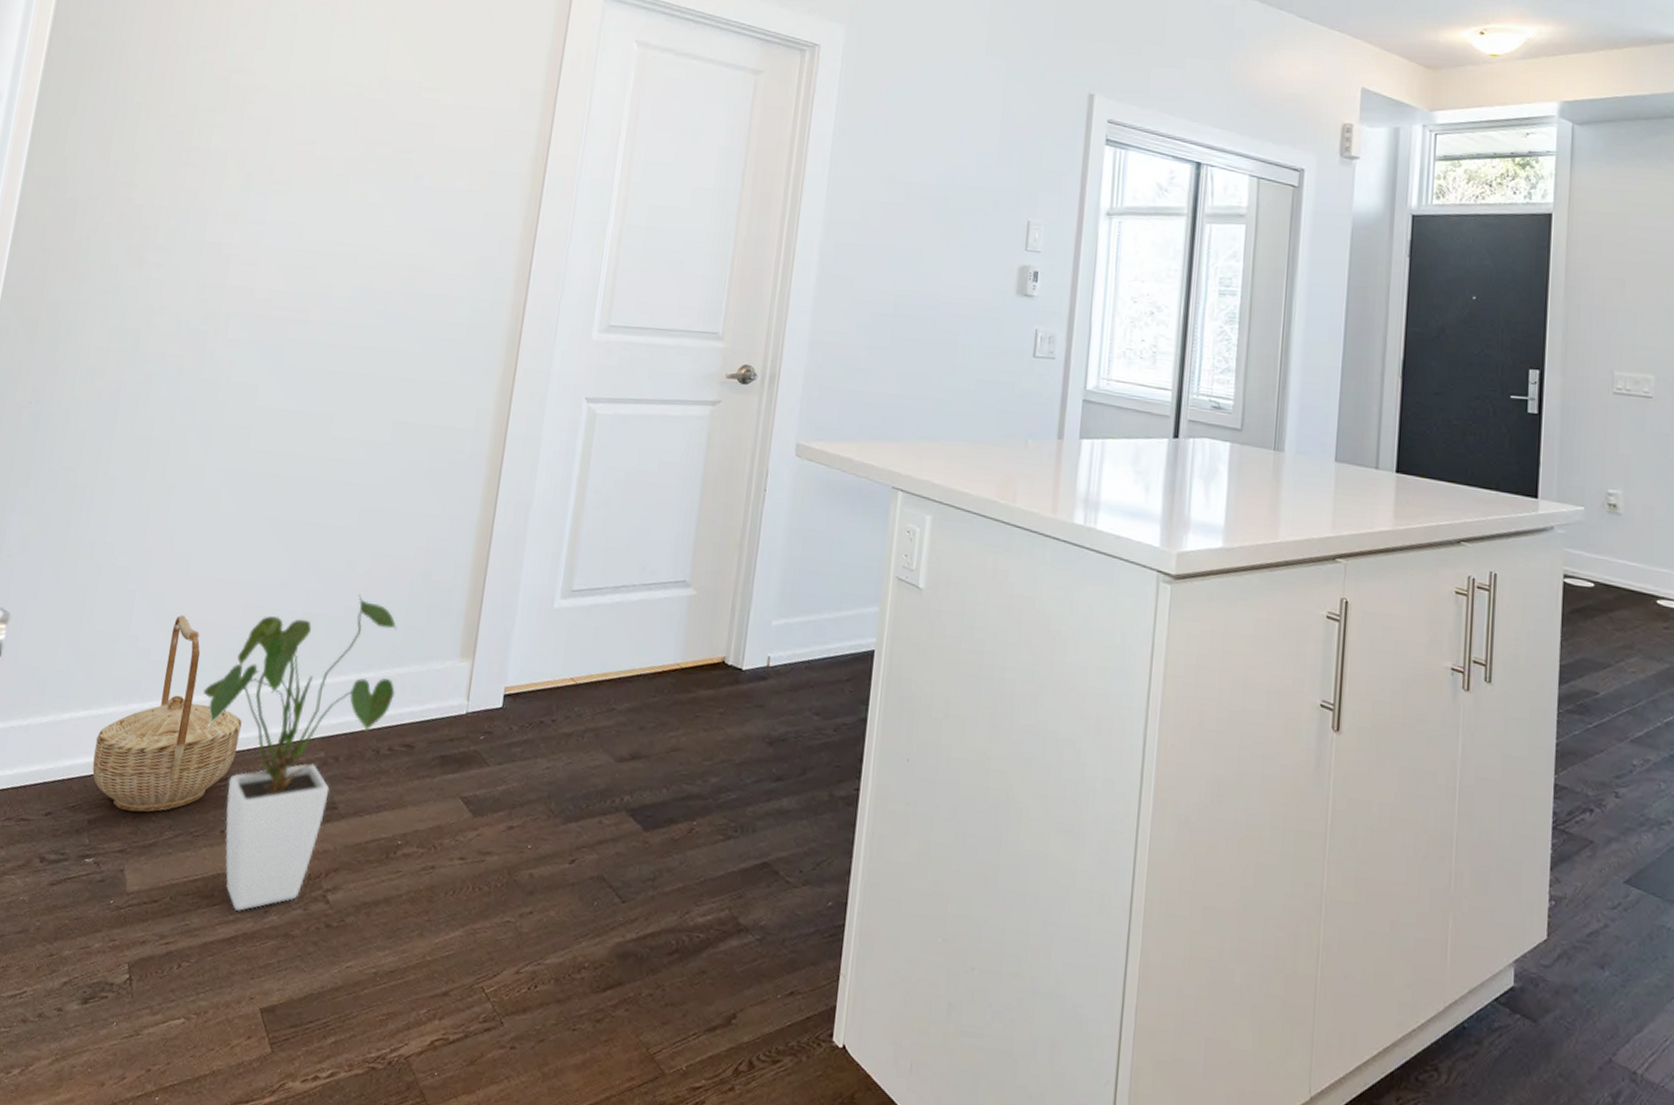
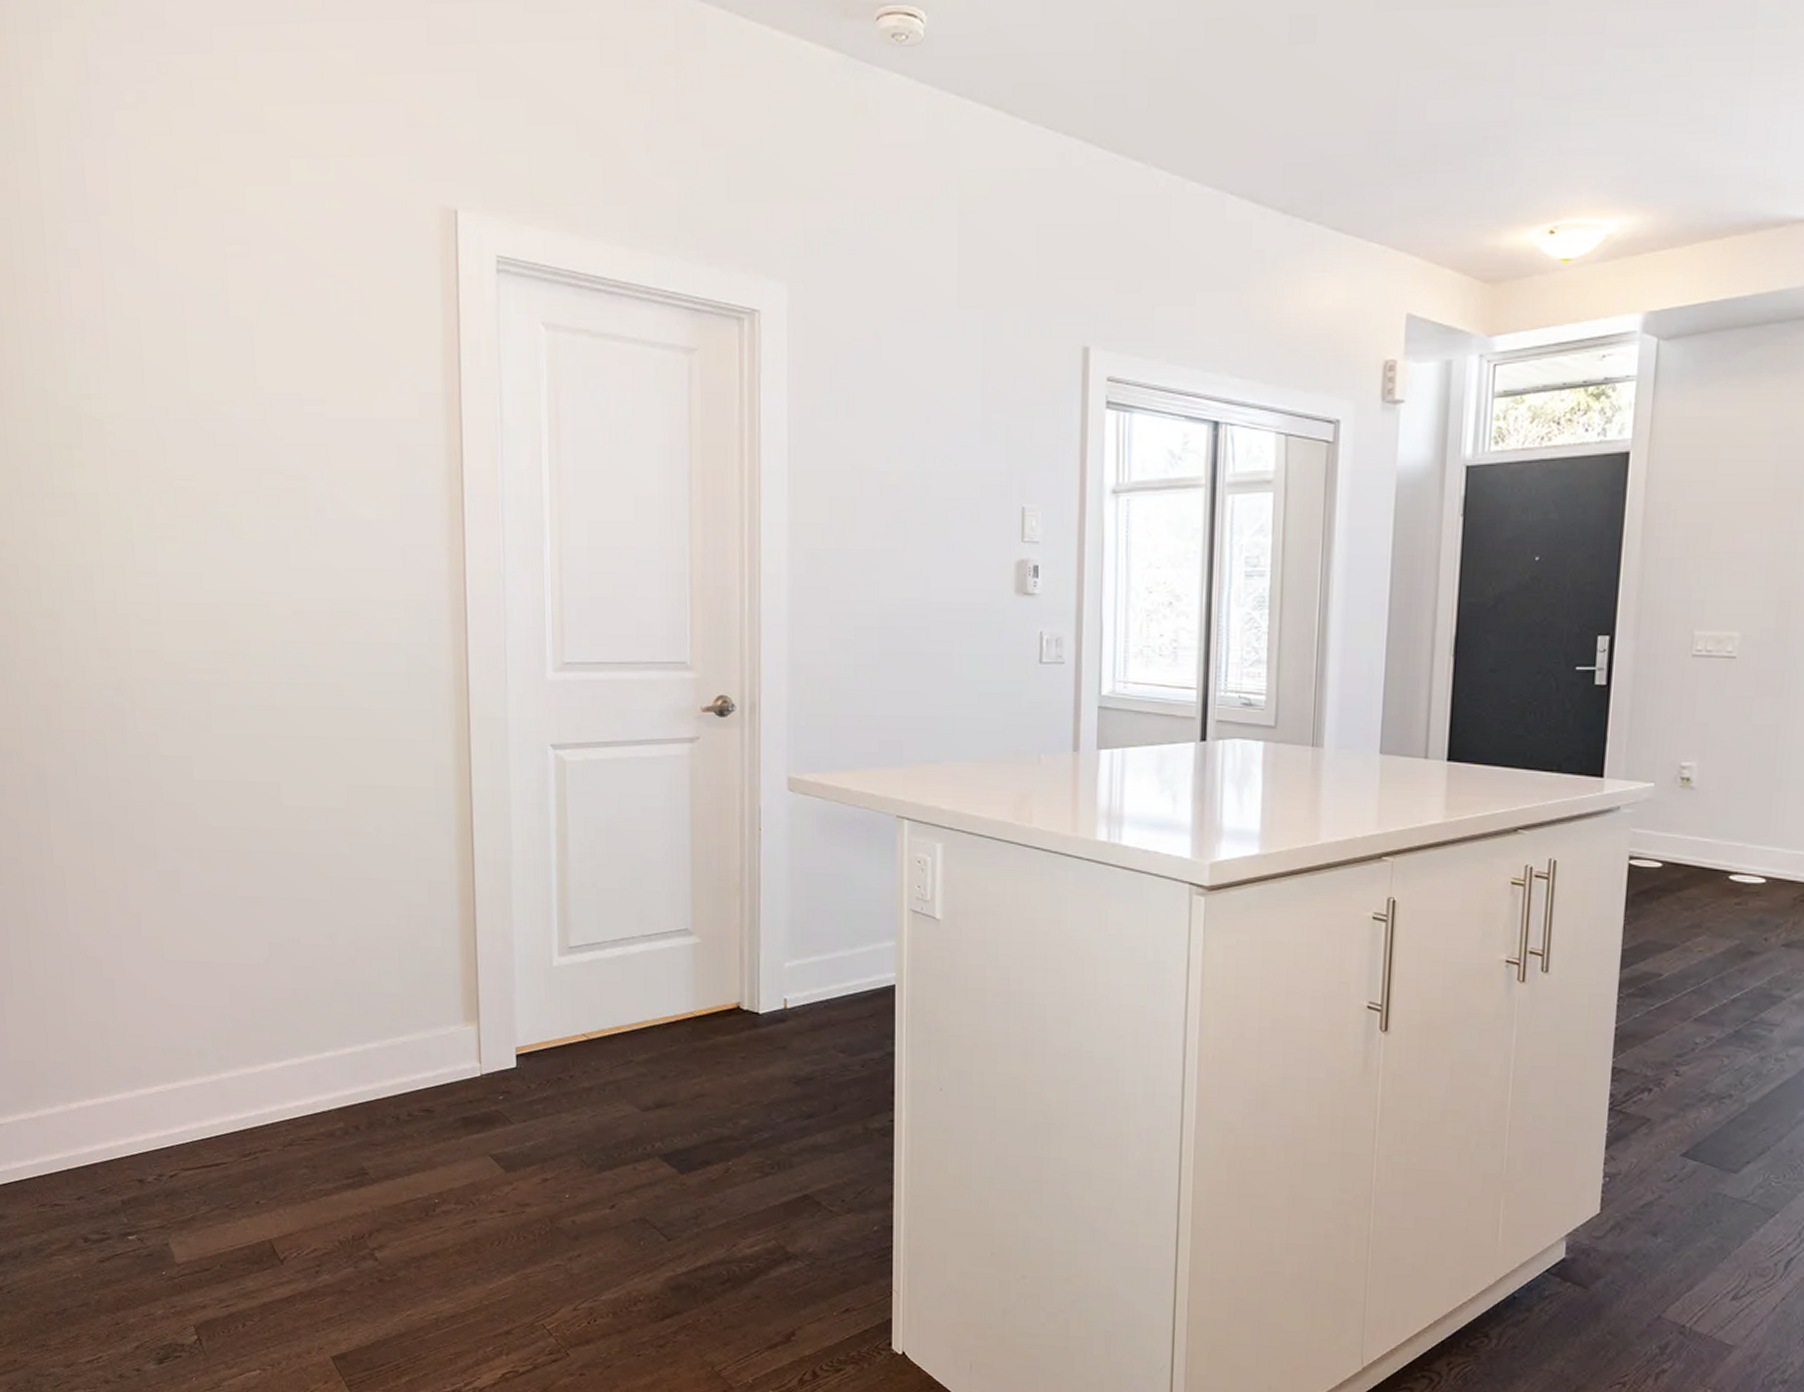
basket: present [92,614,242,812] -> none [109,1000,255,1190]
house plant: present [203,595,397,911] -> none [207,967,405,1273]

